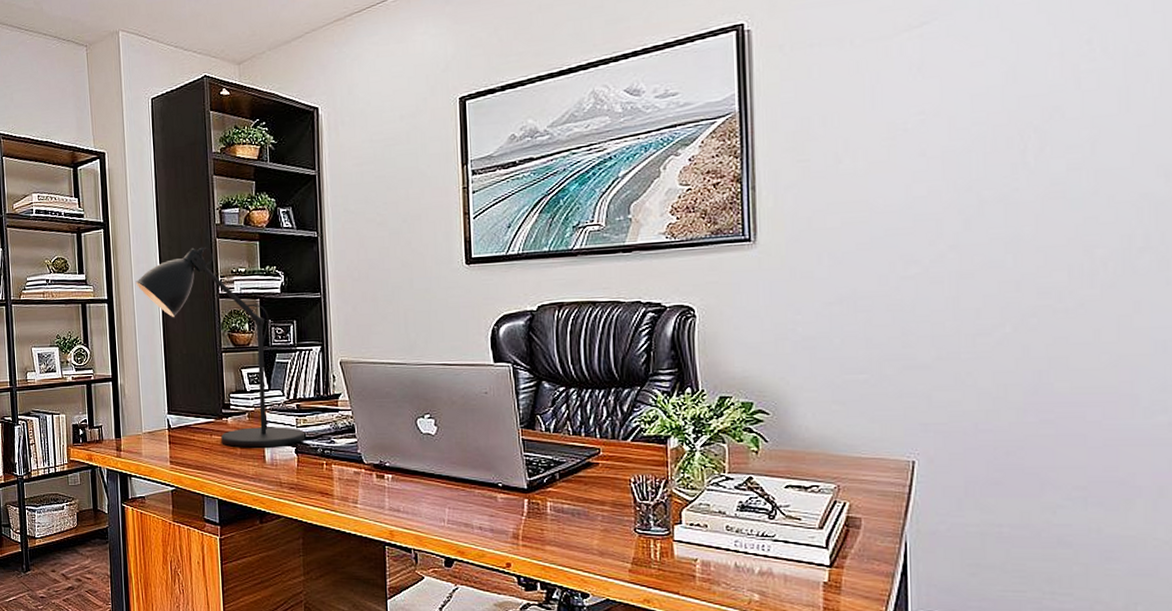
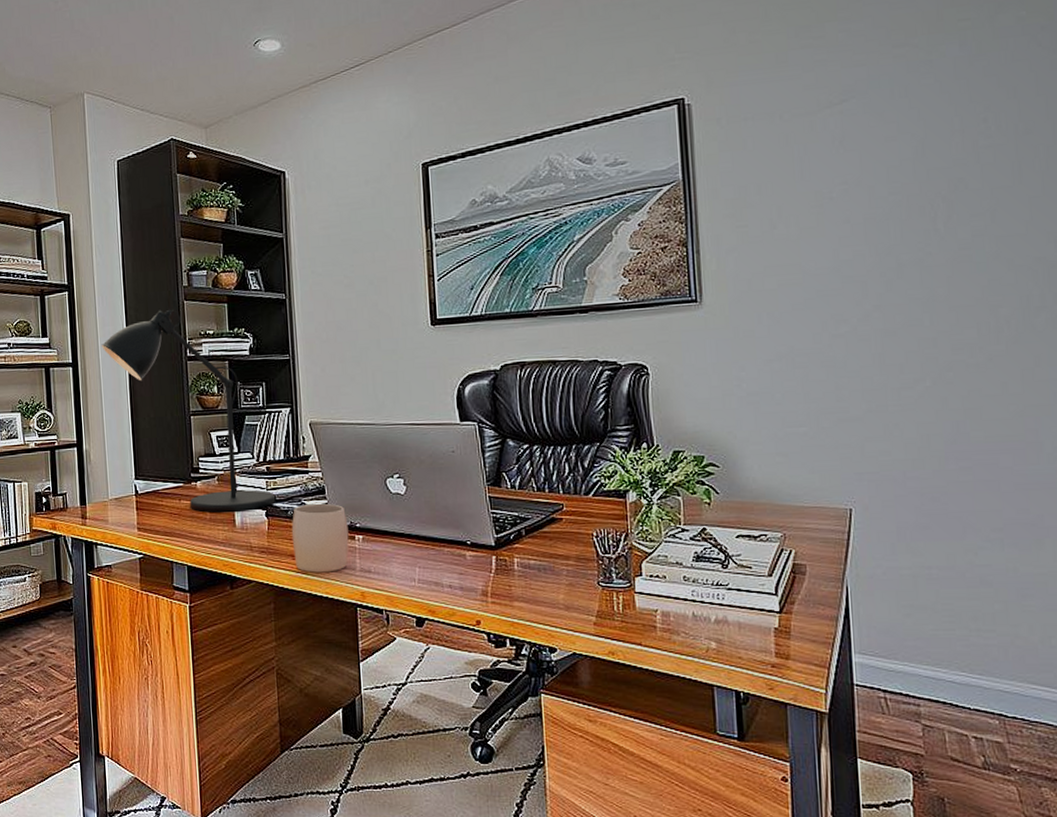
mug: none [320,441,378,510] -> present [291,503,349,573]

